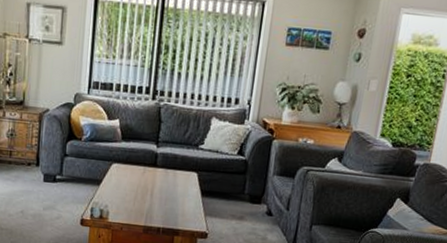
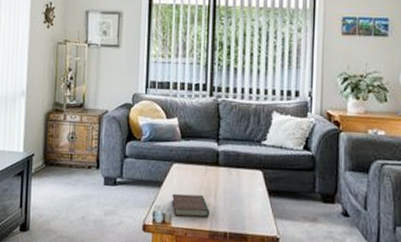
book: none [110,191,146,214] -> present [172,193,211,218]

